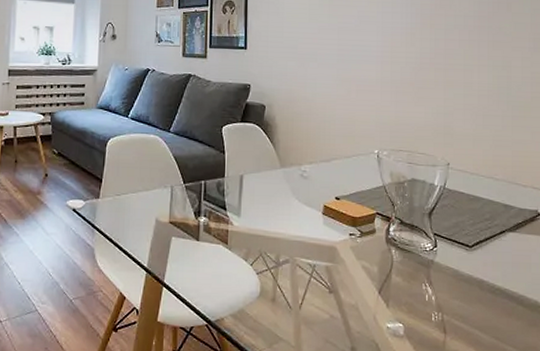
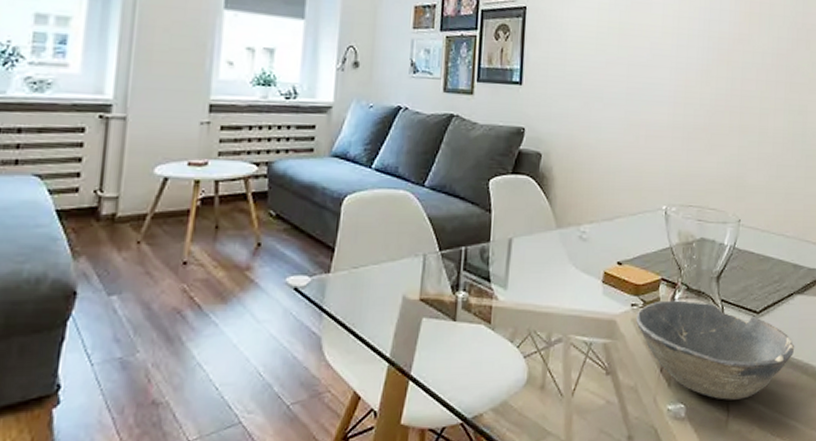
bowl: none [355,232,509,324] -> present [636,300,795,400]

